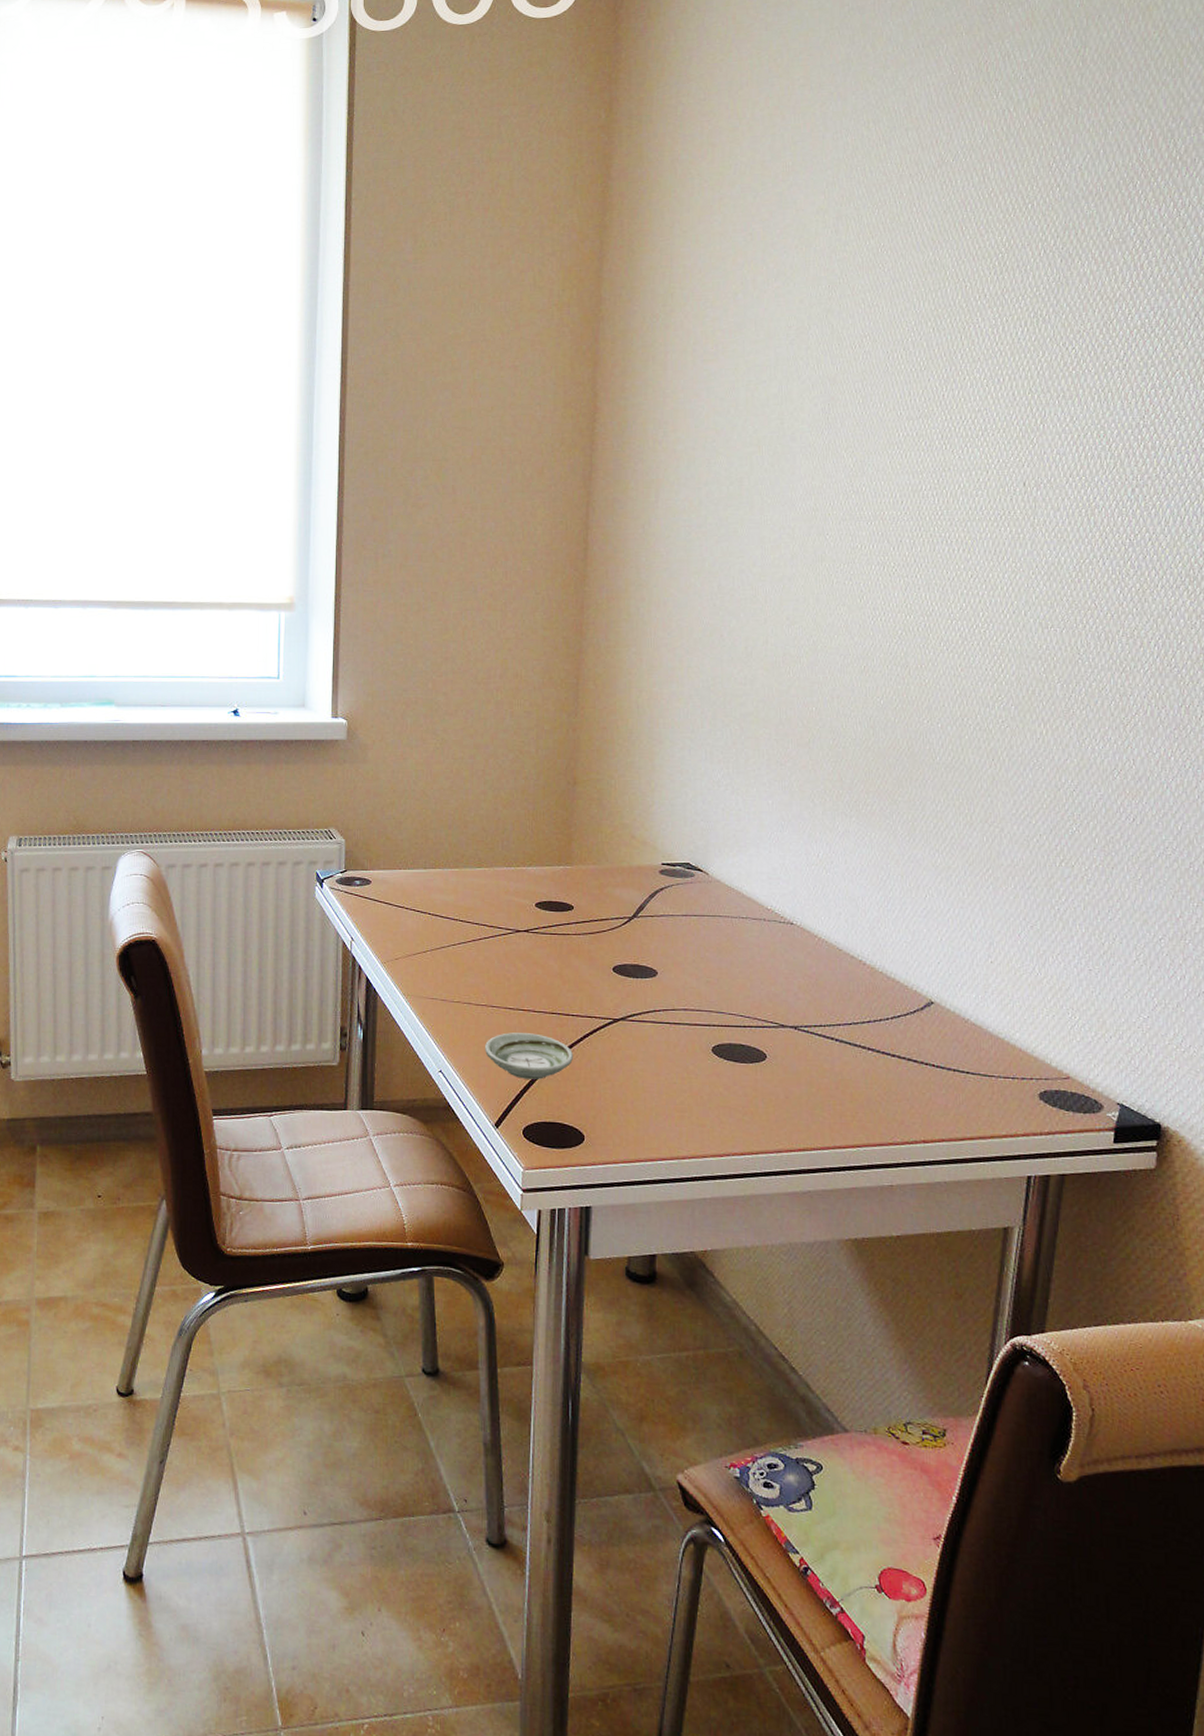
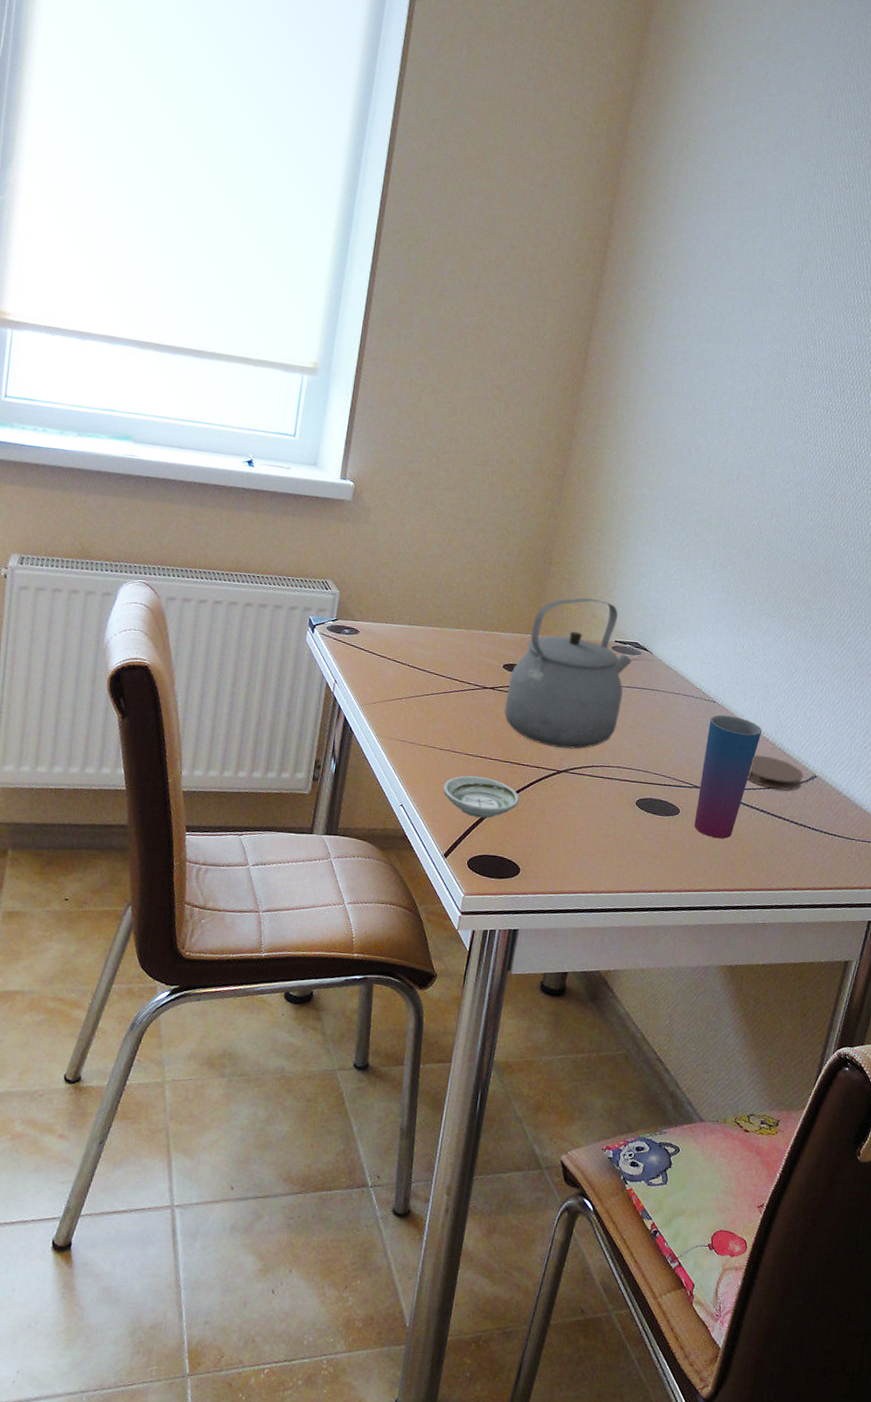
tea kettle: none [543,817,684,993] -> present [504,597,631,749]
cup: none [786,938,856,1086] -> present [694,714,762,839]
coaster: none [845,982,917,1023] -> present [747,754,804,791]

